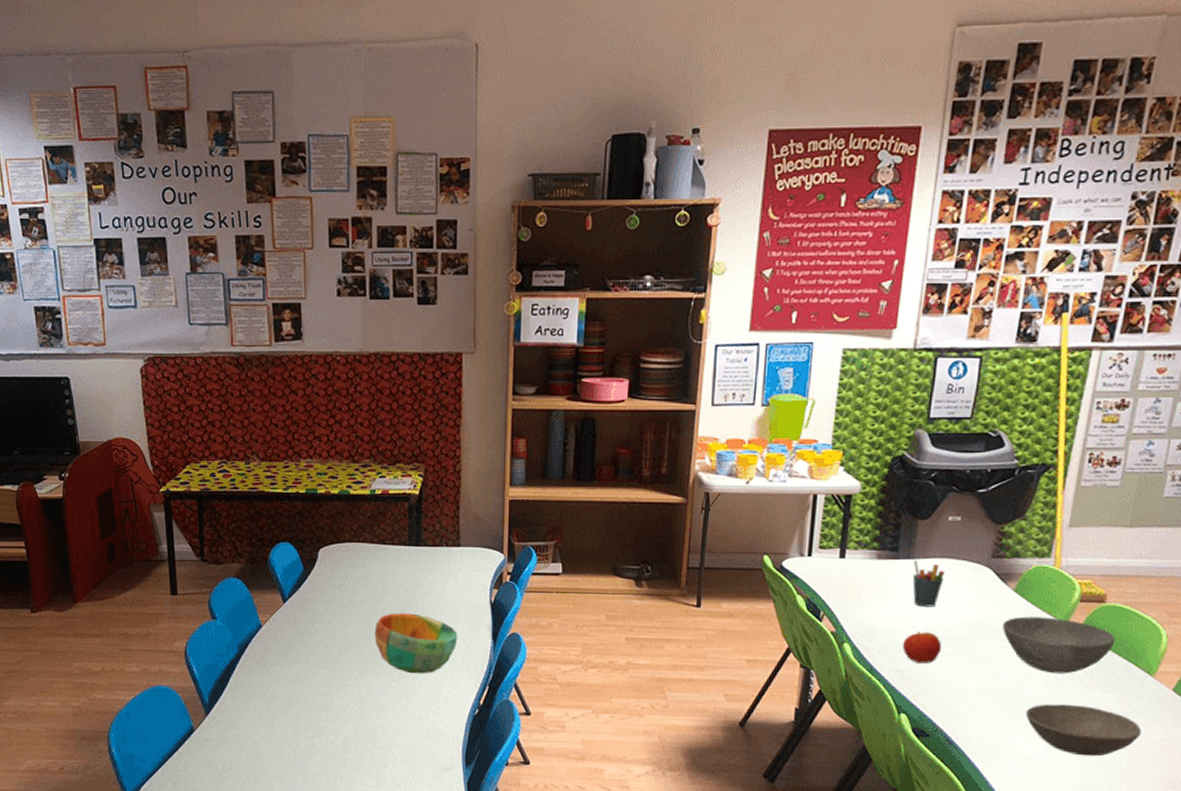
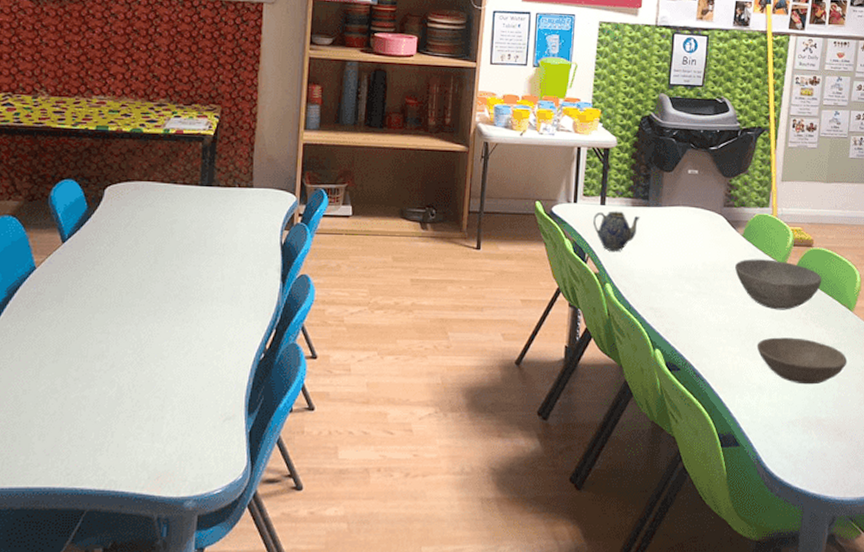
bowl: present [374,613,458,674] -> none [159,254,247,318]
teapot: none [830,564,888,610] -> present [593,211,641,252]
apple: present [903,632,942,663] -> none [655,273,688,302]
pen holder: present [912,560,945,607] -> none [661,207,687,250]

